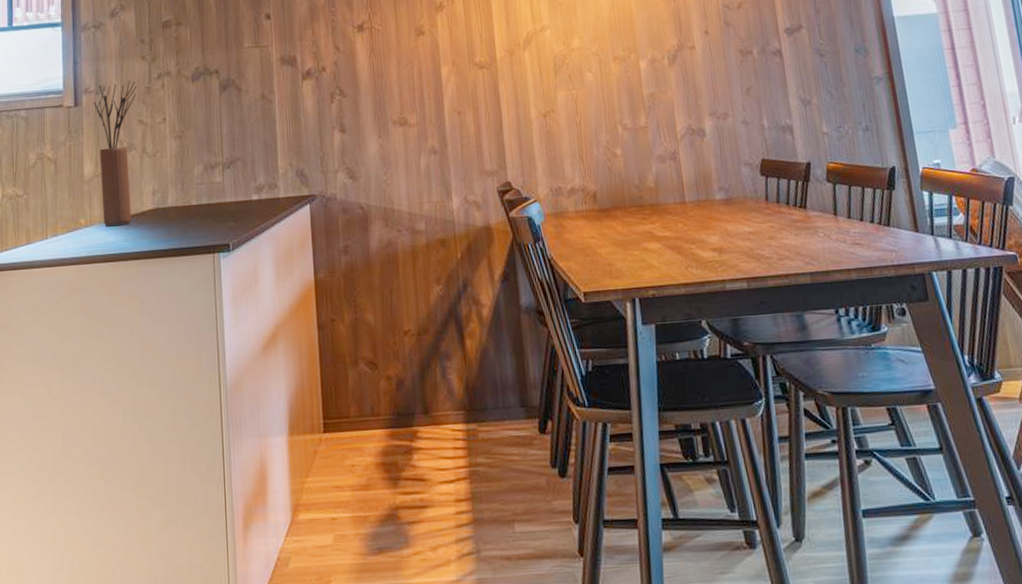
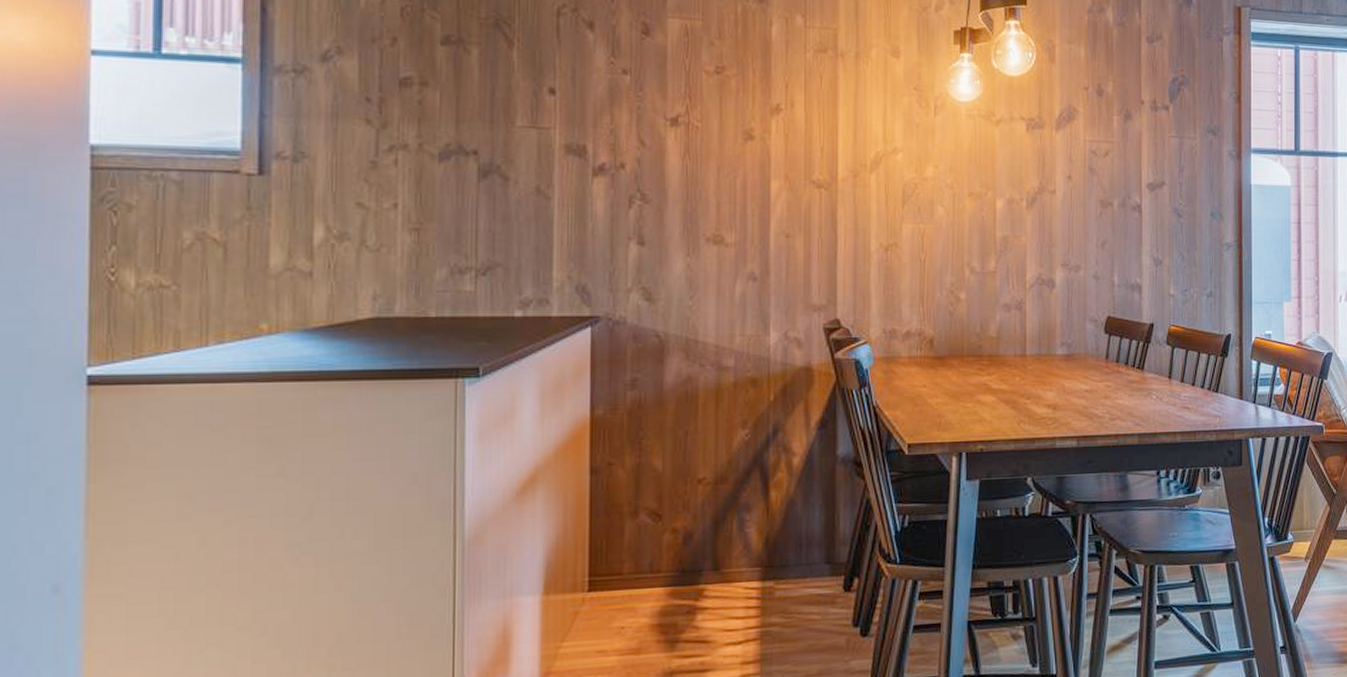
vase: present [93,80,137,227] -> none [289,148,356,336]

